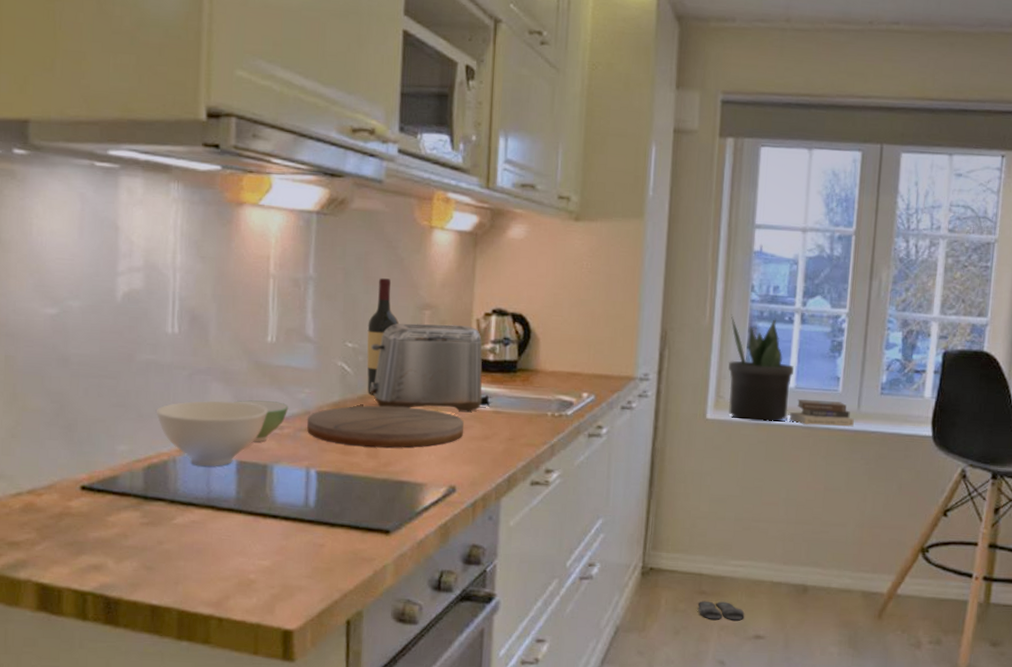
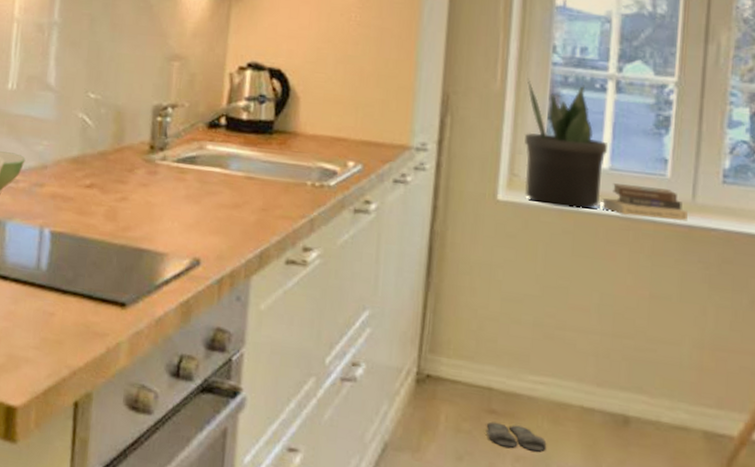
cutting board: present [306,405,464,448] -> none [43,162,212,212]
wine bottle: present [367,278,400,396] -> none [108,25,146,152]
toaster: present [370,323,493,412] -> none [111,74,246,176]

